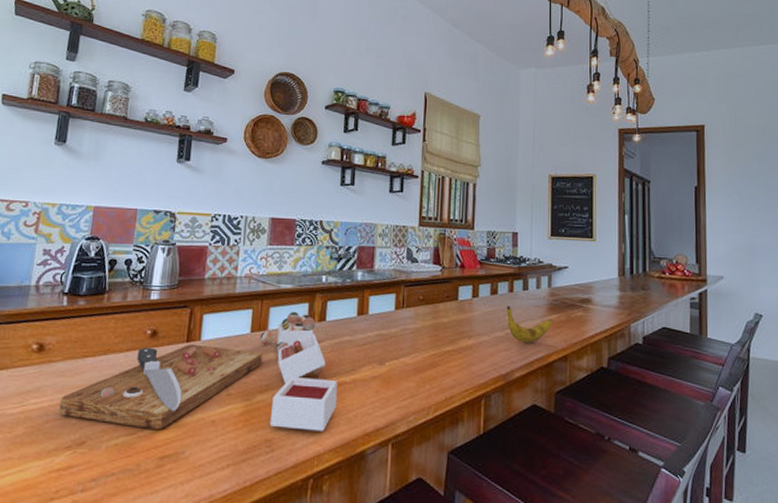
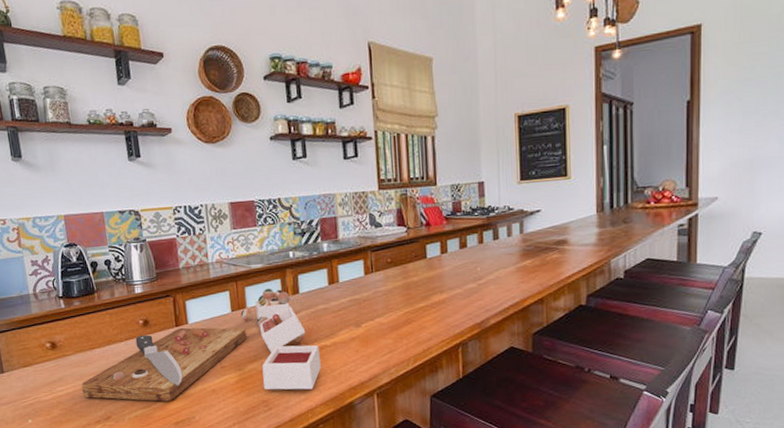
banana: present [507,306,551,343] -> none [478,257,525,291]

